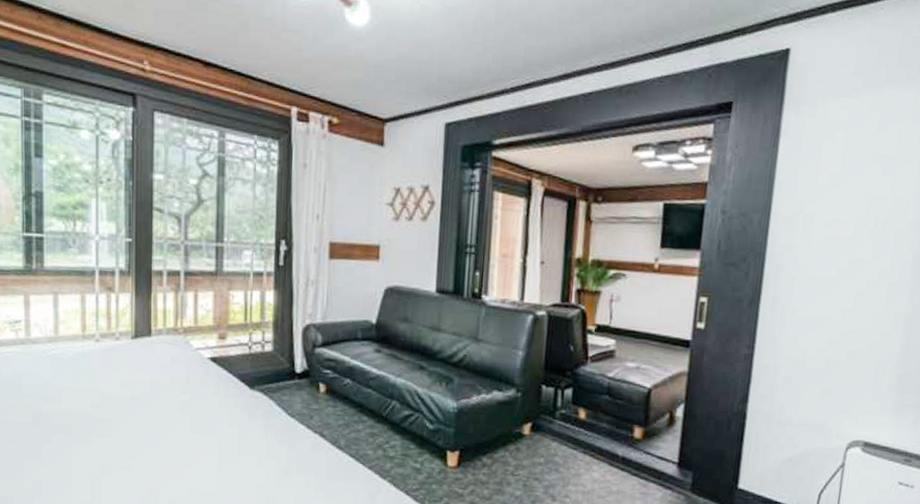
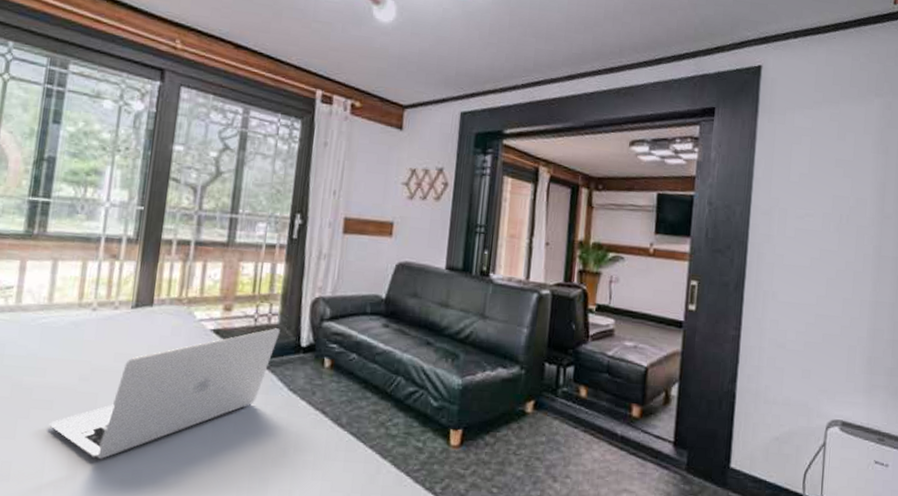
laptop: none [70,355,274,479] -> present [49,328,280,459]

